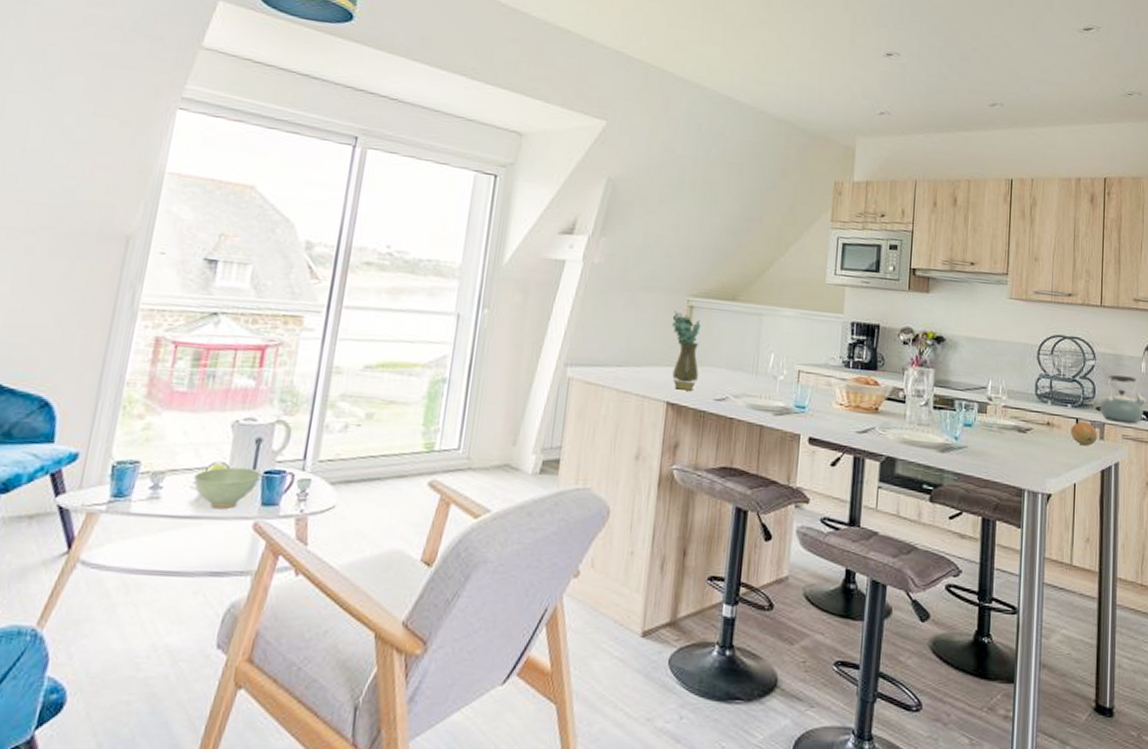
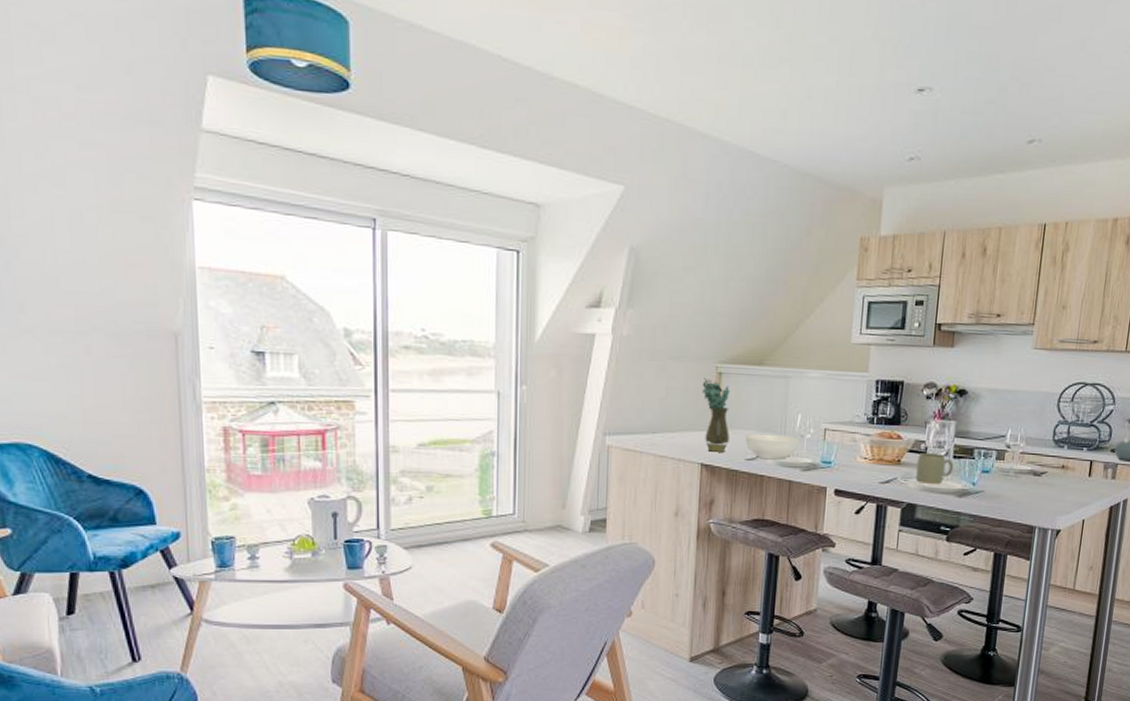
bowl: present [193,467,261,508] -> none [284,538,342,573]
bowl: none [714,372,773,403] -> present [745,433,800,460]
mug: none [894,401,934,438] -> present [915,453,953,485]
fruit: present [1071,421,1098,446] -> none [1084,463,1110,486]

